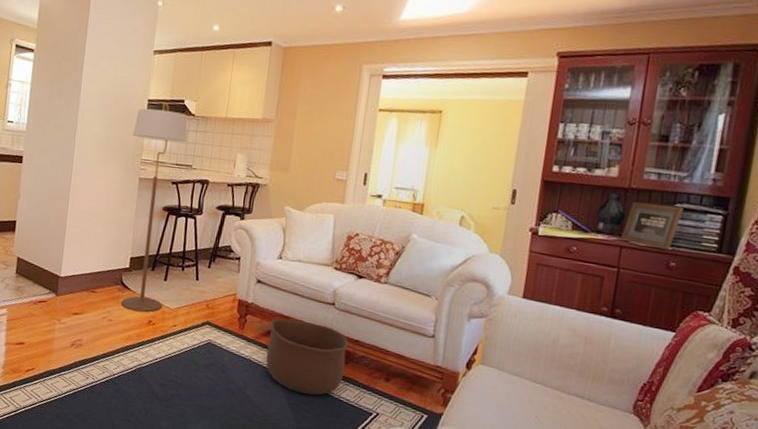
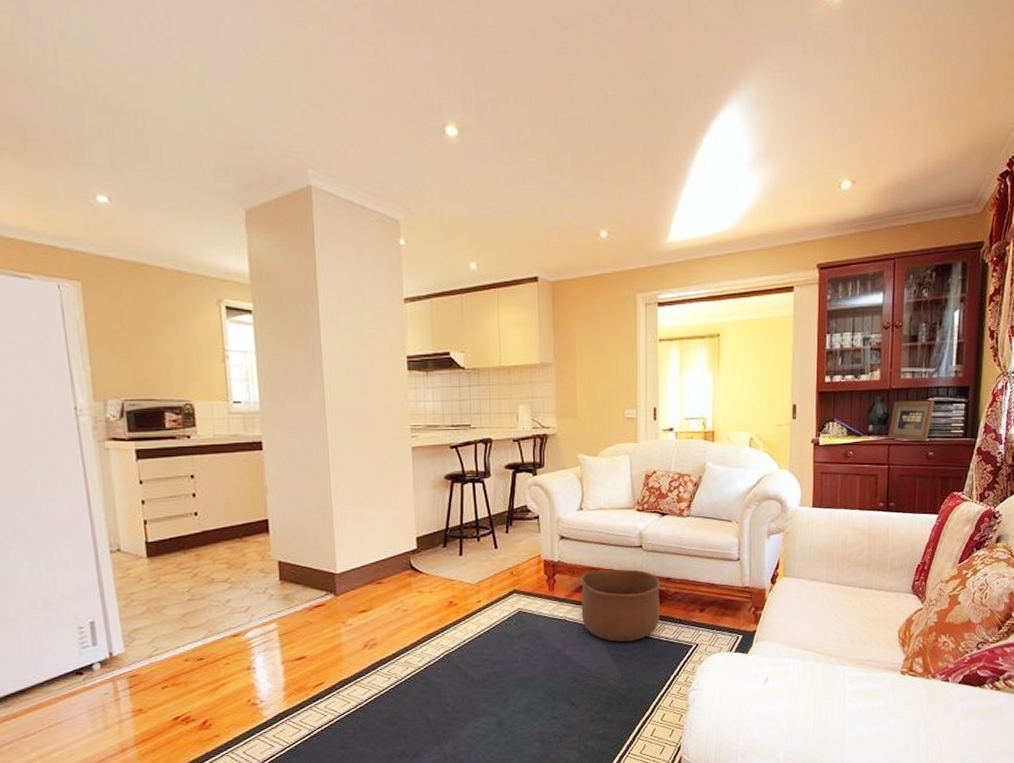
floor lamp: present [121,101,188,312] -> none [395,356,461,595]

